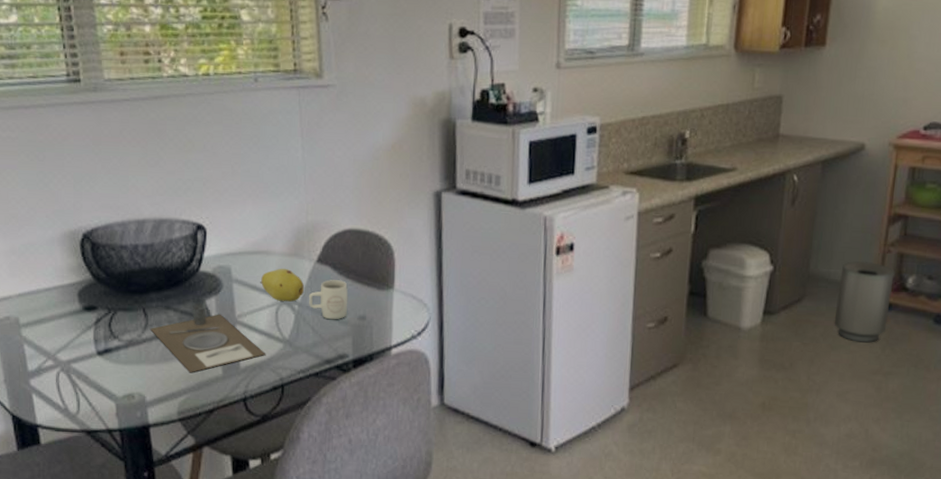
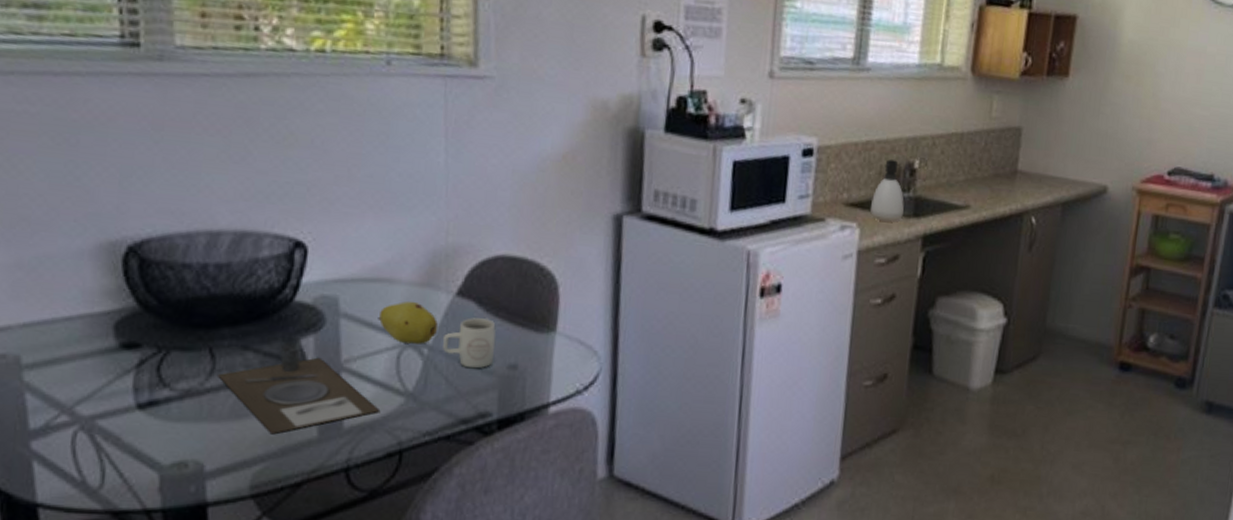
soap dispenser: none [647,132,678,186] -> present [869,159,905,222]
trash can: present [834,260,895,343] -> none [1071,315,1136,408]

